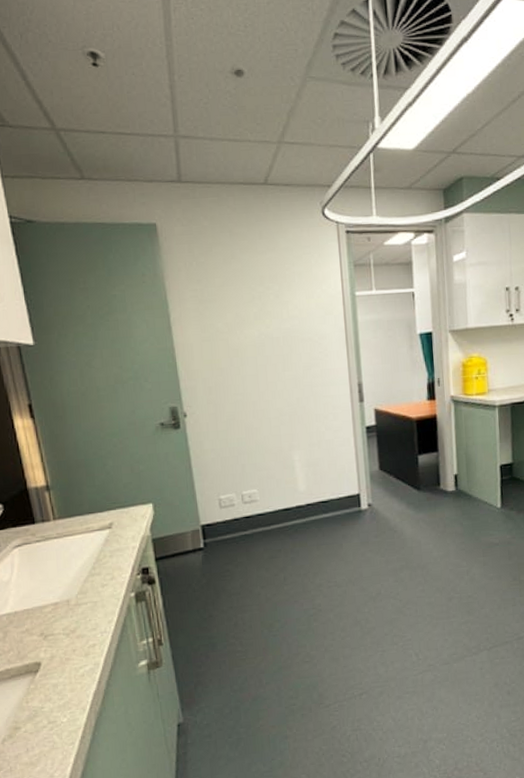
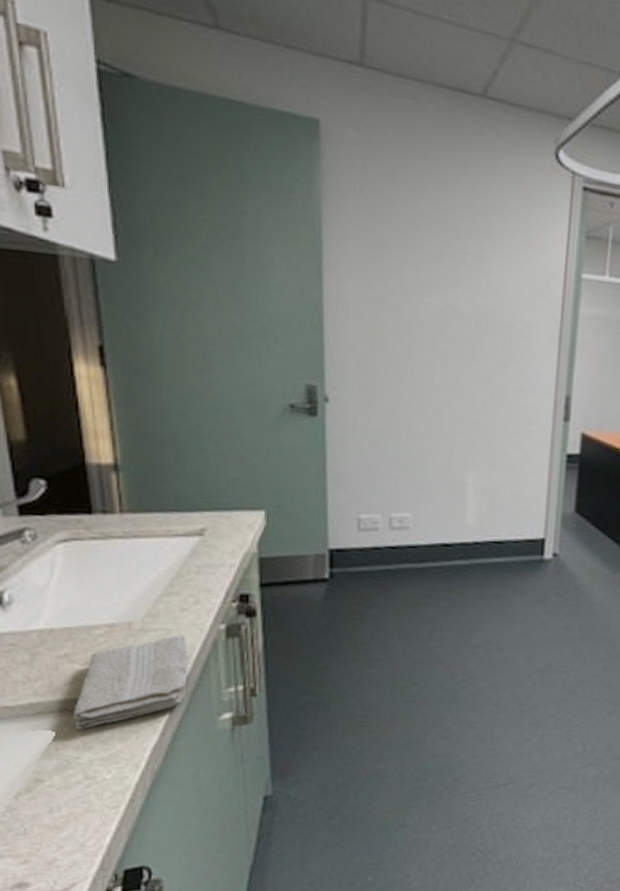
washcloth: none [36,605,113,686] -> present [74,635,187,730]

